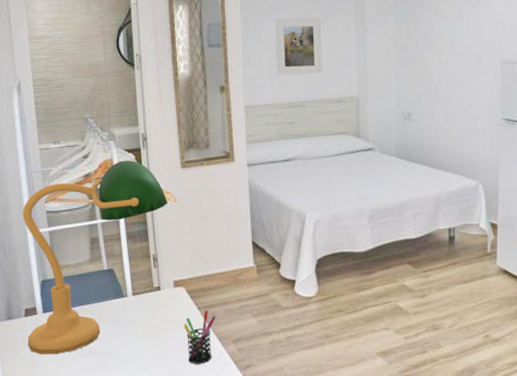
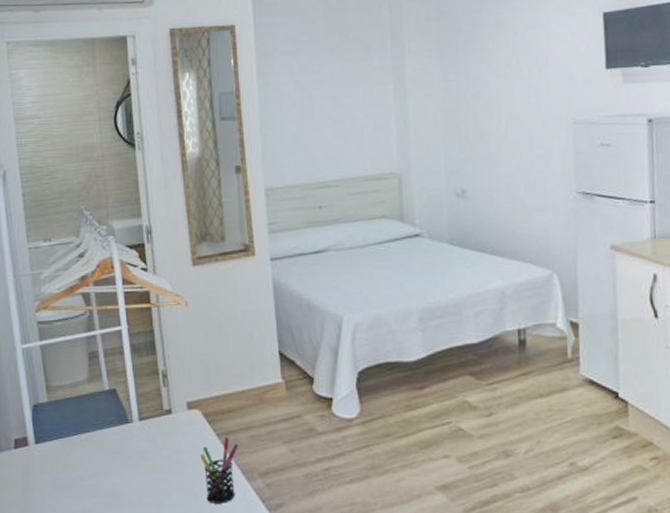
desk lamp: present [22,160,169,355] -> none [10,258,179,495]
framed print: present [274,18,322,75] -> none [297,80,356,151]

